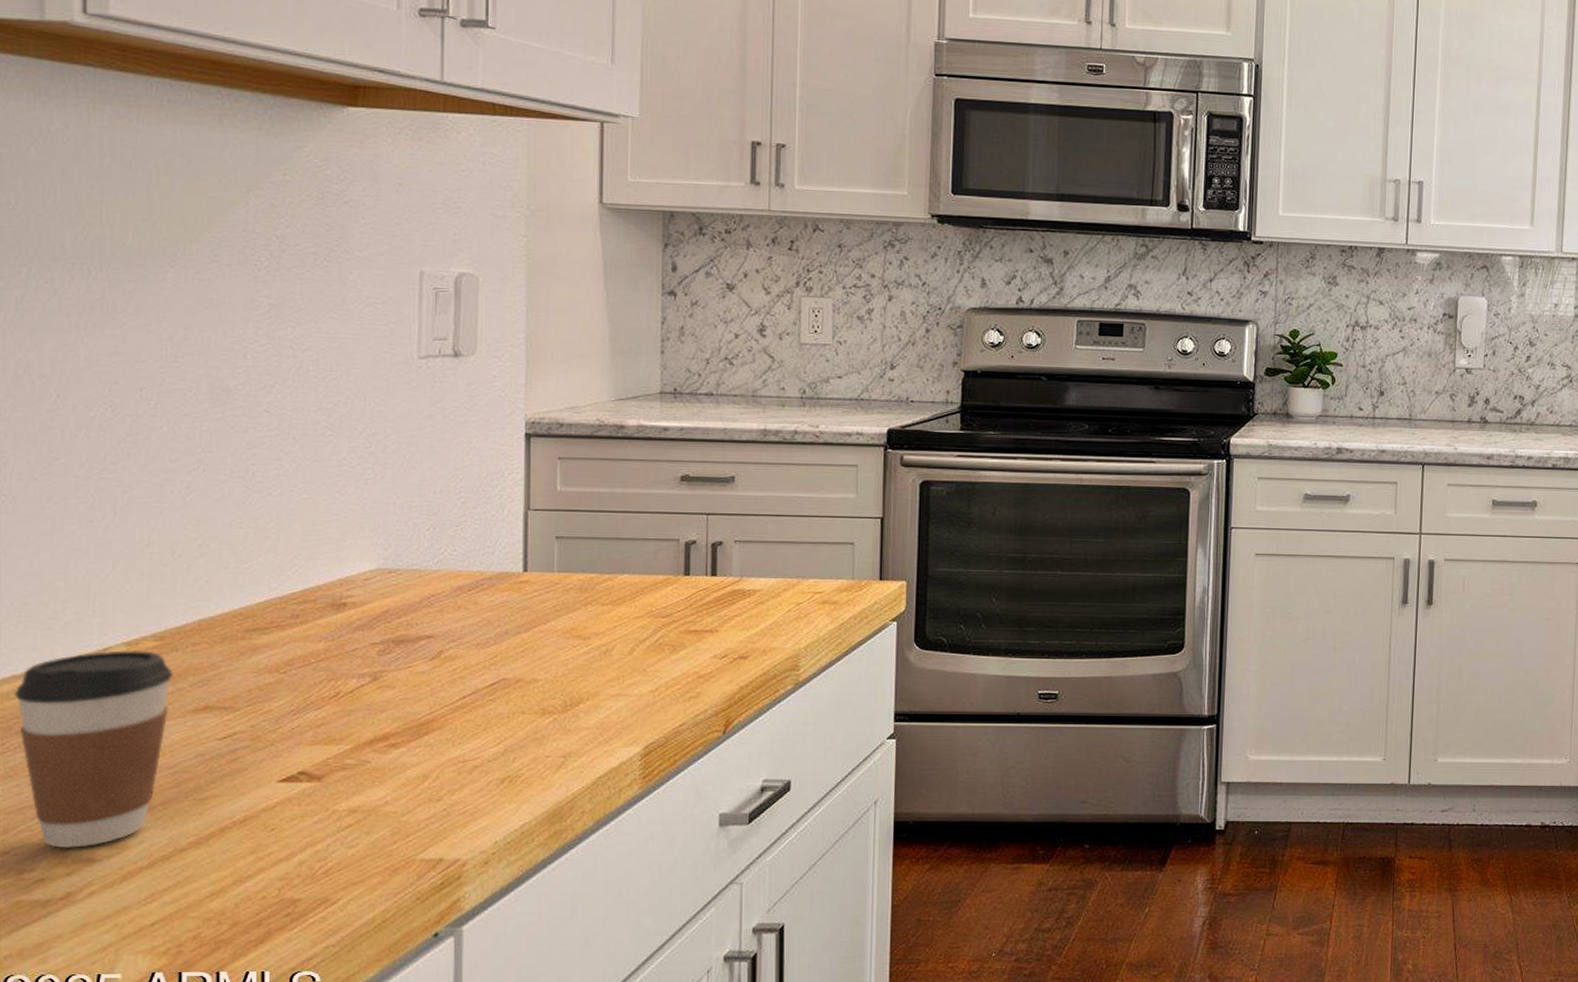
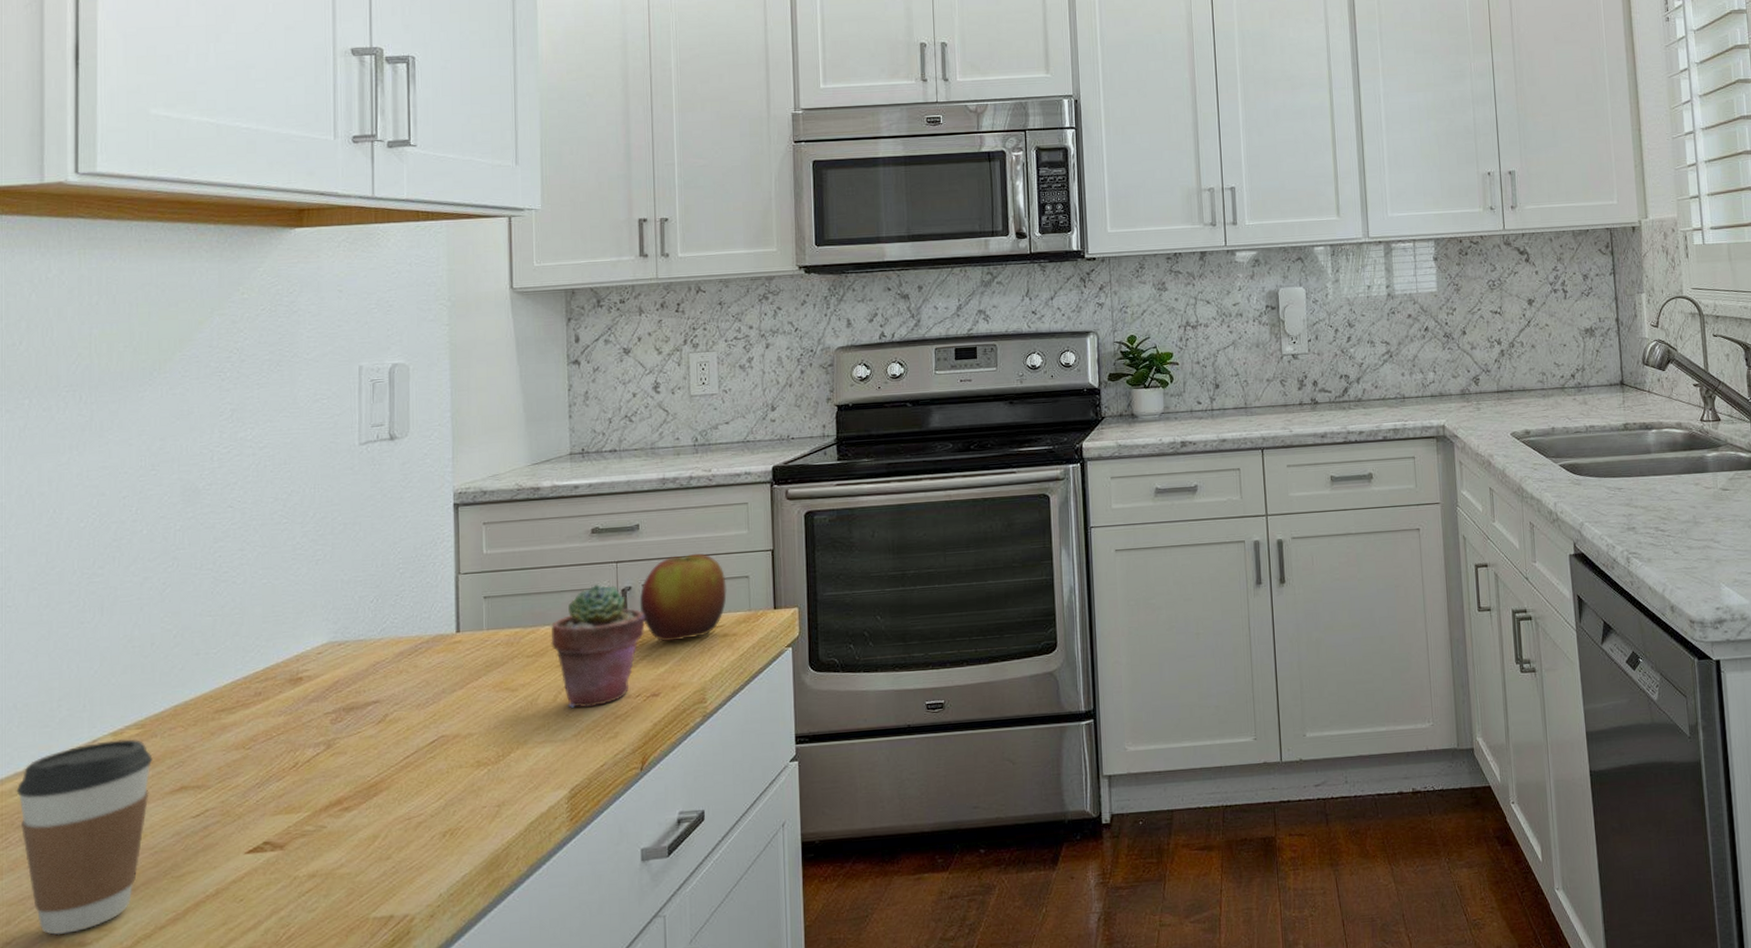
potted succulent: none [630,535,737,664] -> present [550,584,646,708]
apple: none [731,513,829,604] -> present [639,553,727,642]

